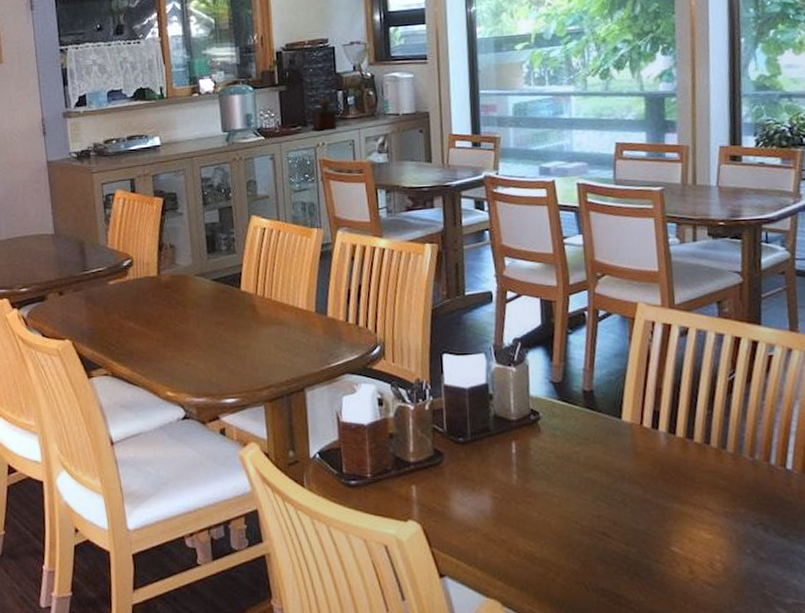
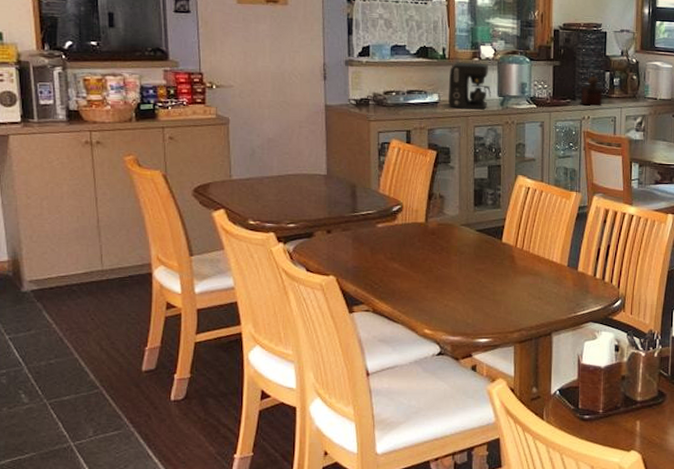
coffee maker: none [169,97,215,150] -> present [448,63,491,110]

